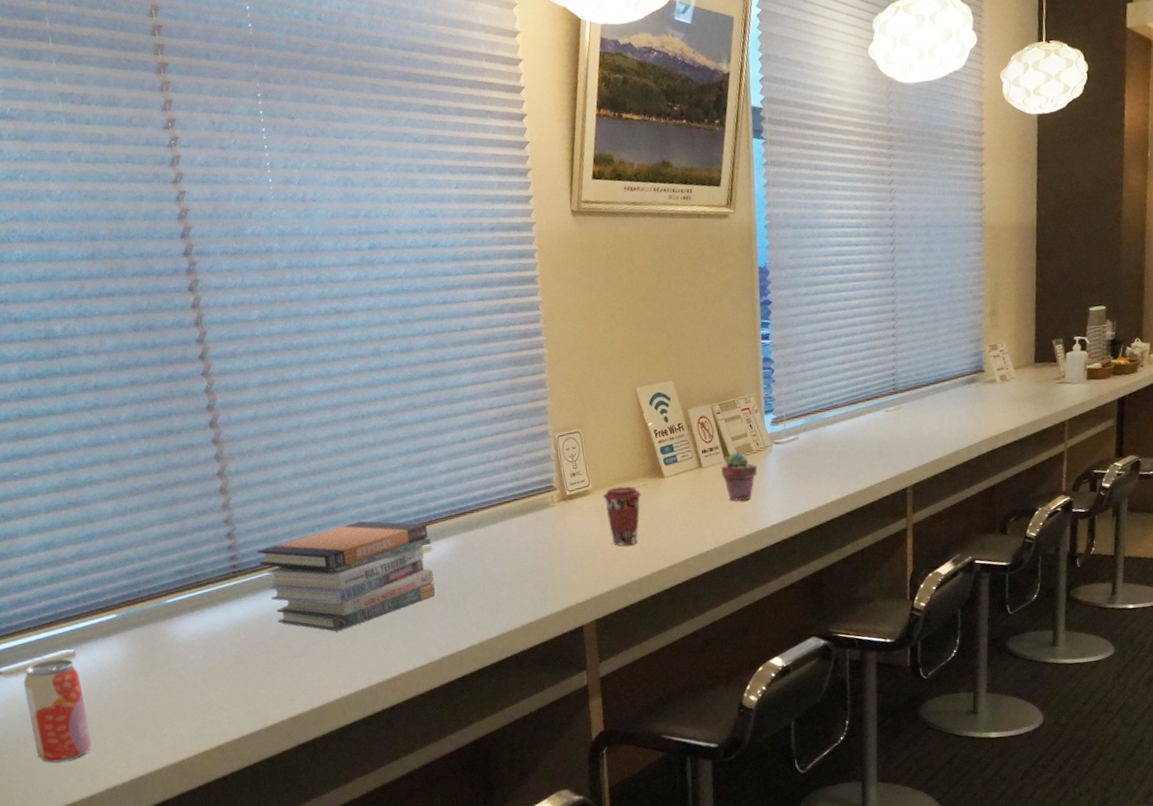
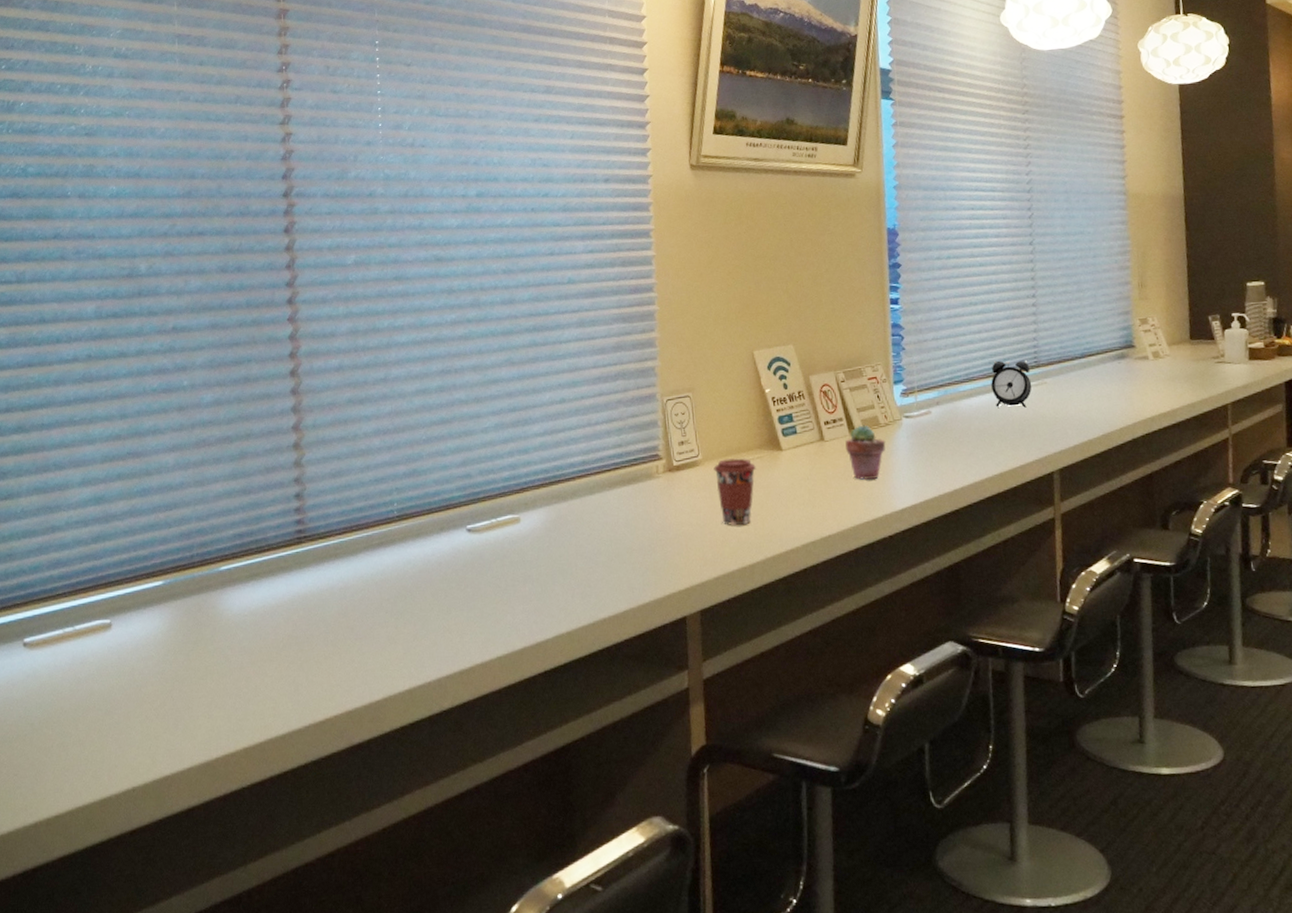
beverage can: present [23,659,92,763] -> none [48,630,115,755]
book stack: present [257,520,436,631] -> none [327,485,521,611]
alarm clock: none [853,388,890,432] -> present [991,360,1032,408]

